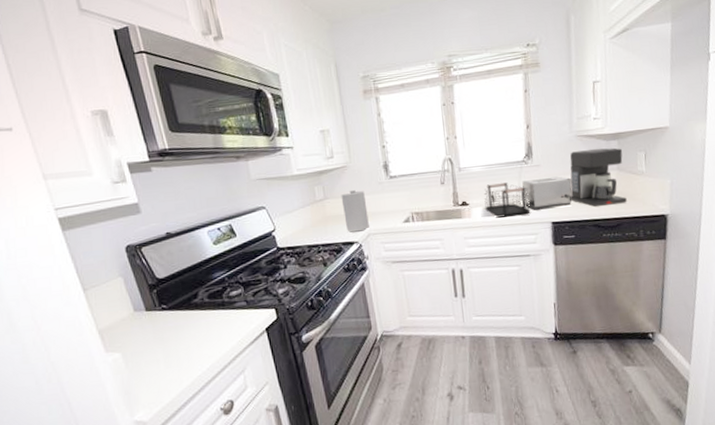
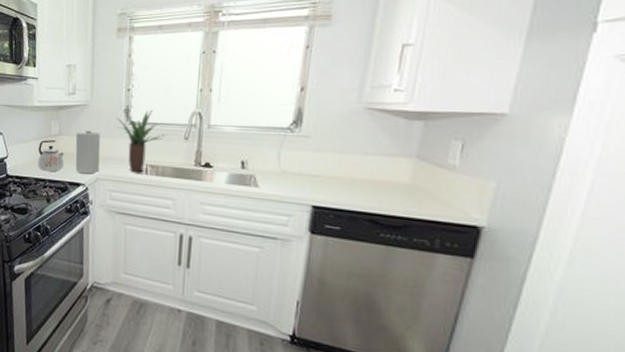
kettle: none [305,205,335,238] -> present [37,140,65,172]
potted plant: none [378,163,426,222] -> present [117,110,168,172]
dish rack: present [483,182,531,218] -> none [231,148,290,191]
toaster: present [521,176,573,210] -> none [281,151,348,190]
coffee maker: present [570,147,627,208] -> none [344,126,430,201]

